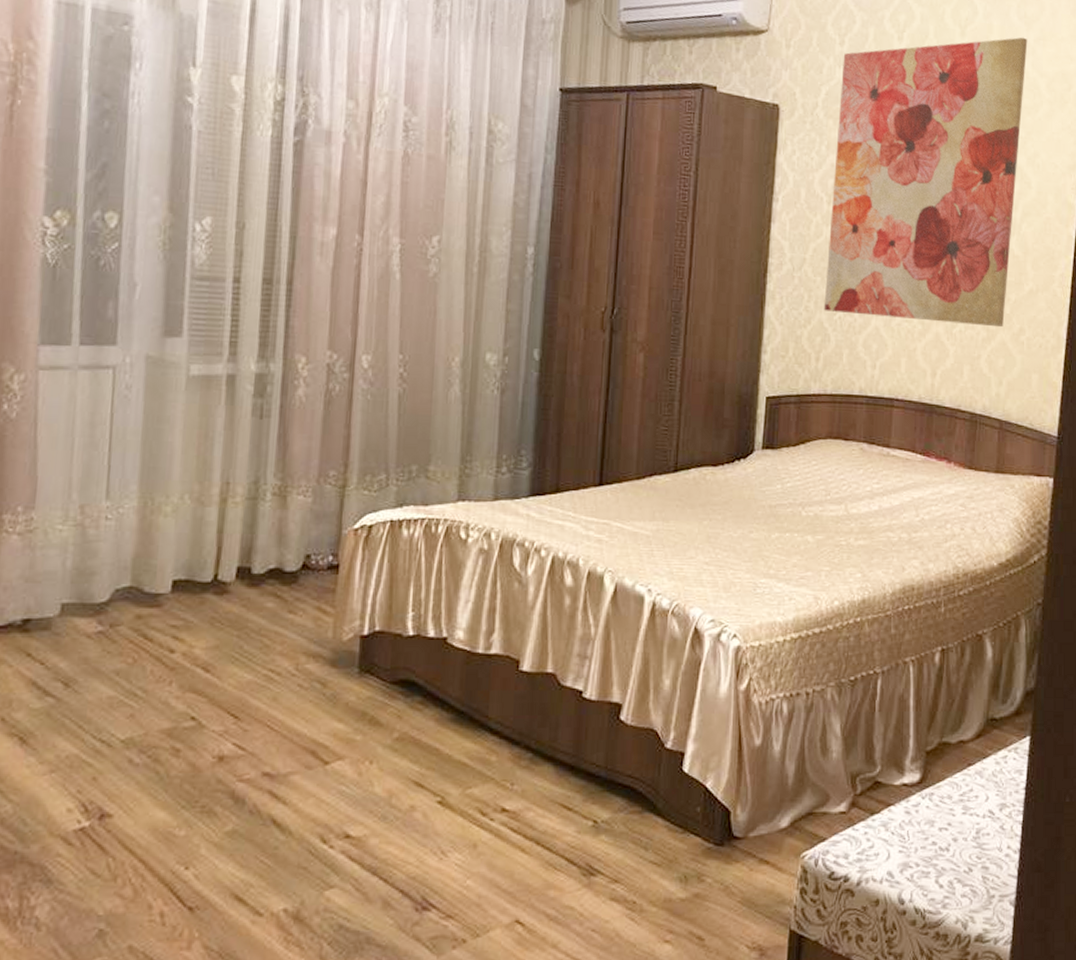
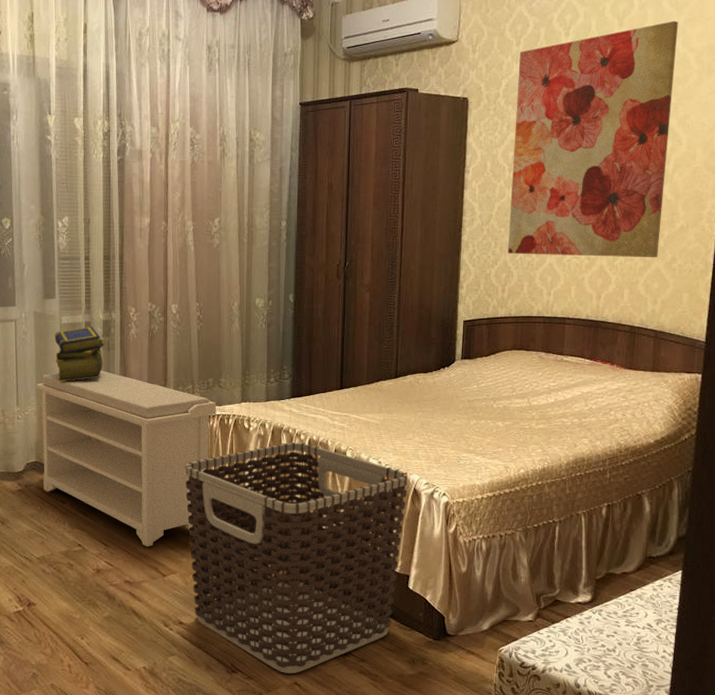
bench: none [139,448,421,719] -> present [36,370,217,547]
stack of books: none [174,381,257,465] -> present [54,326,106,382]
clothes hamper: none [366,559,687,907] -> present [185,441,408,673]

